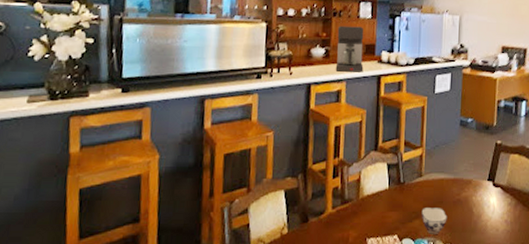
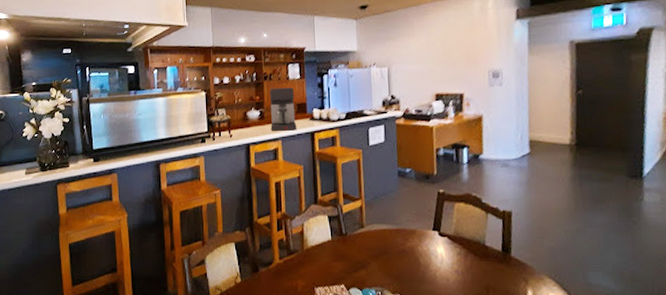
teacup: present [421,206,447,234] -> none [366,257,394,284]

